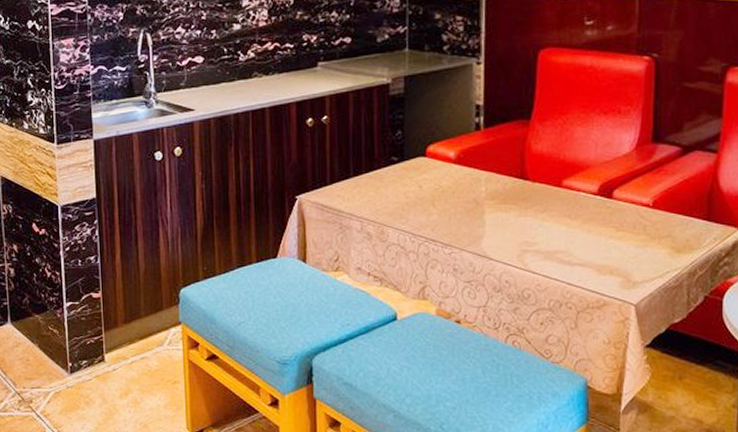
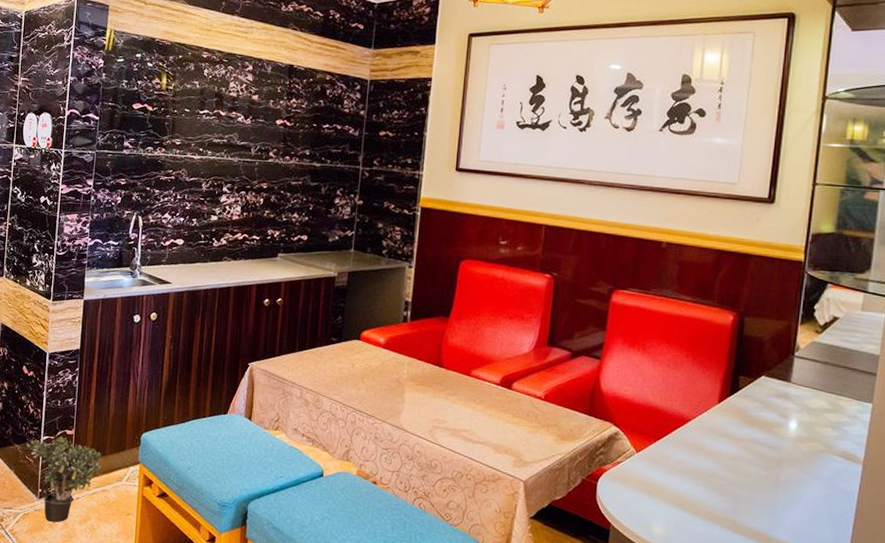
potted plant: none [48,301,138,399] -> present [26,436,103,522]

